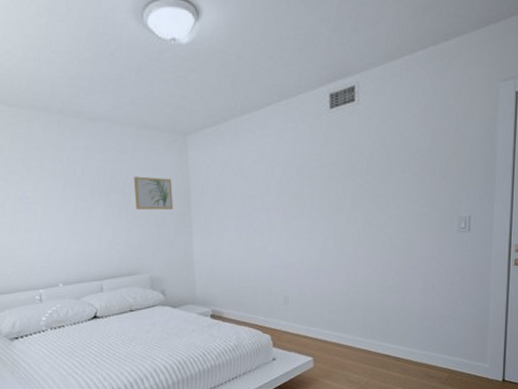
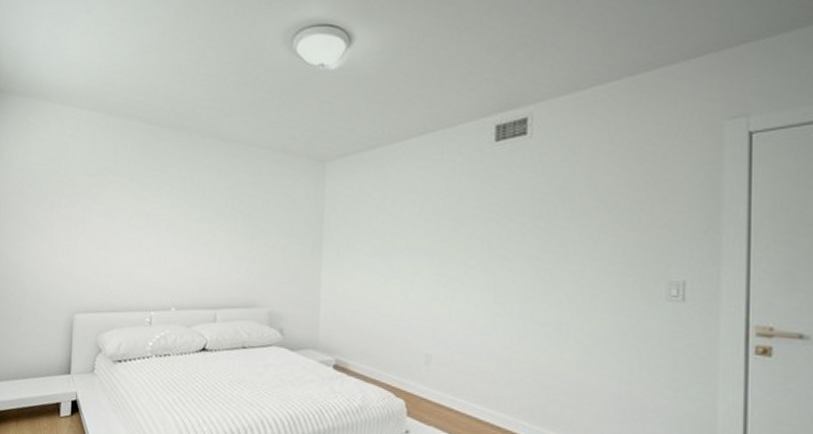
wall art: present [134,176,174,211] -> none [263,201,305,239]

